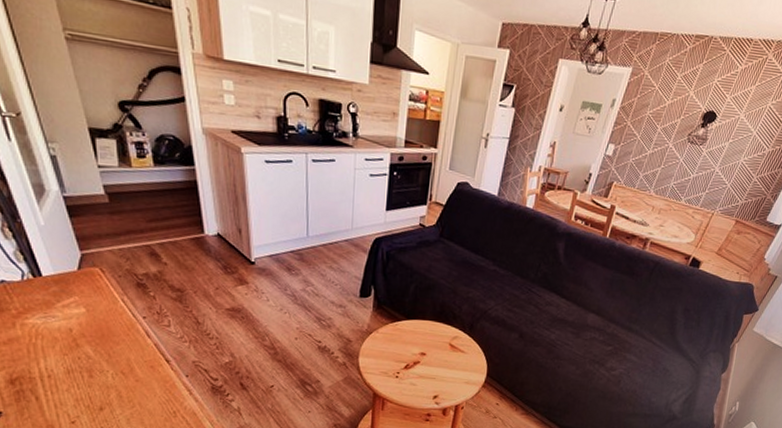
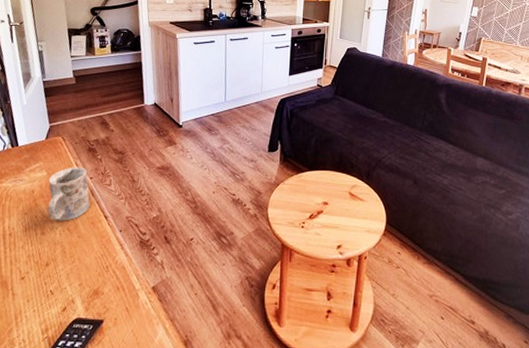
mug: none [89,303,145,364] -> present [47,167,90,221]

